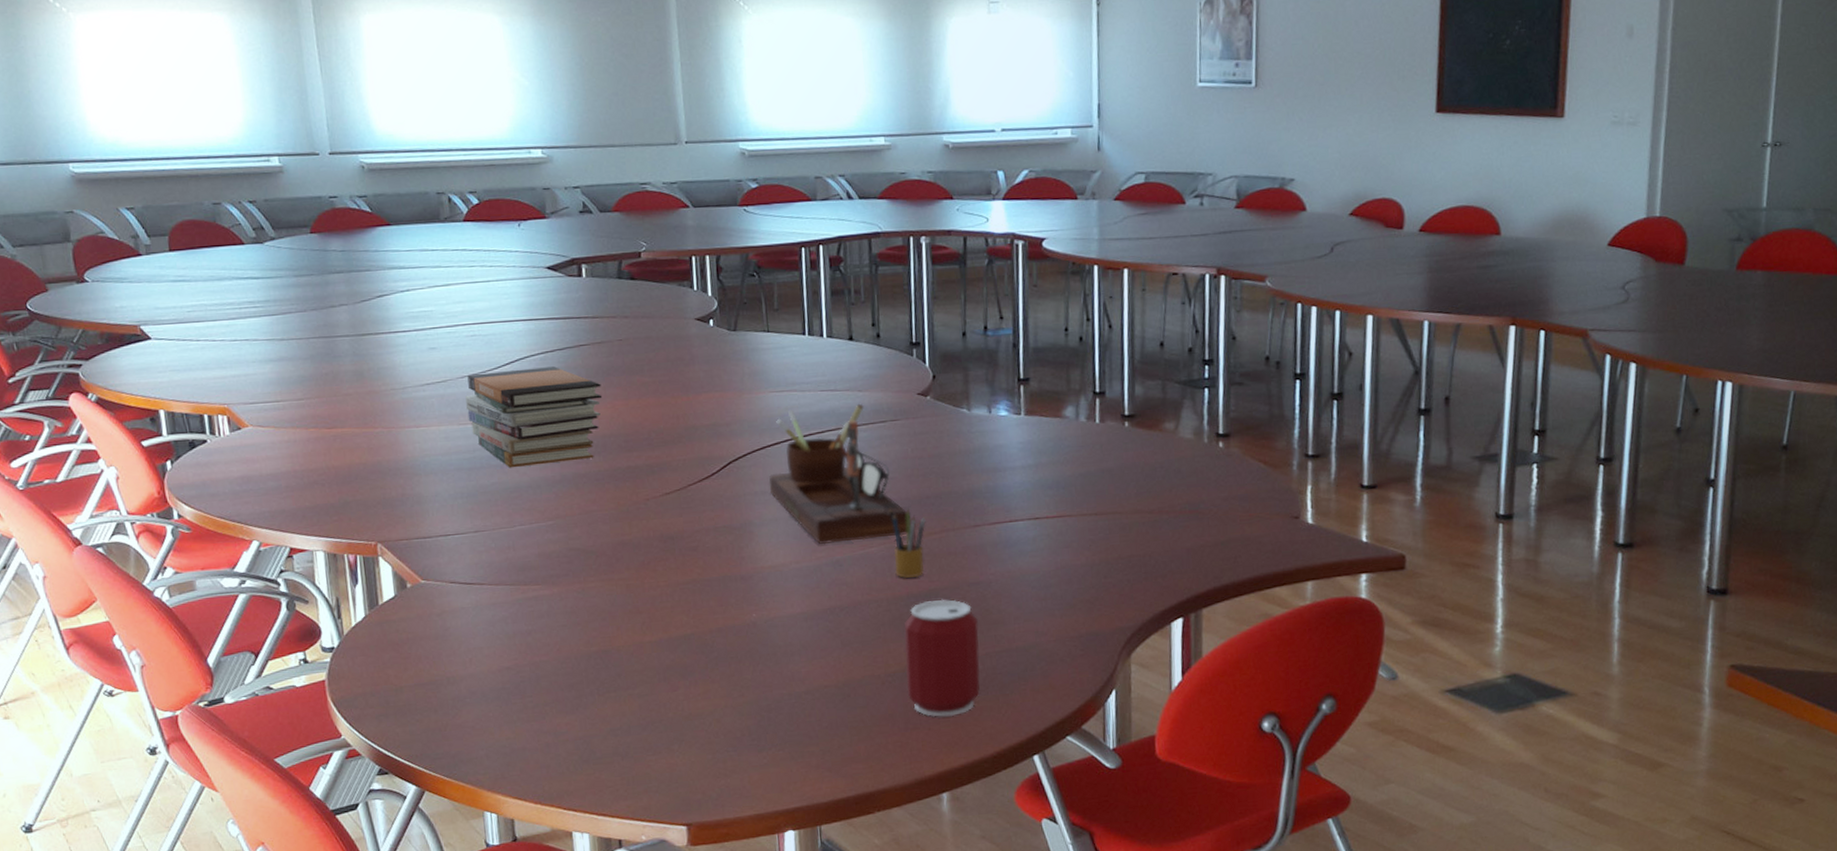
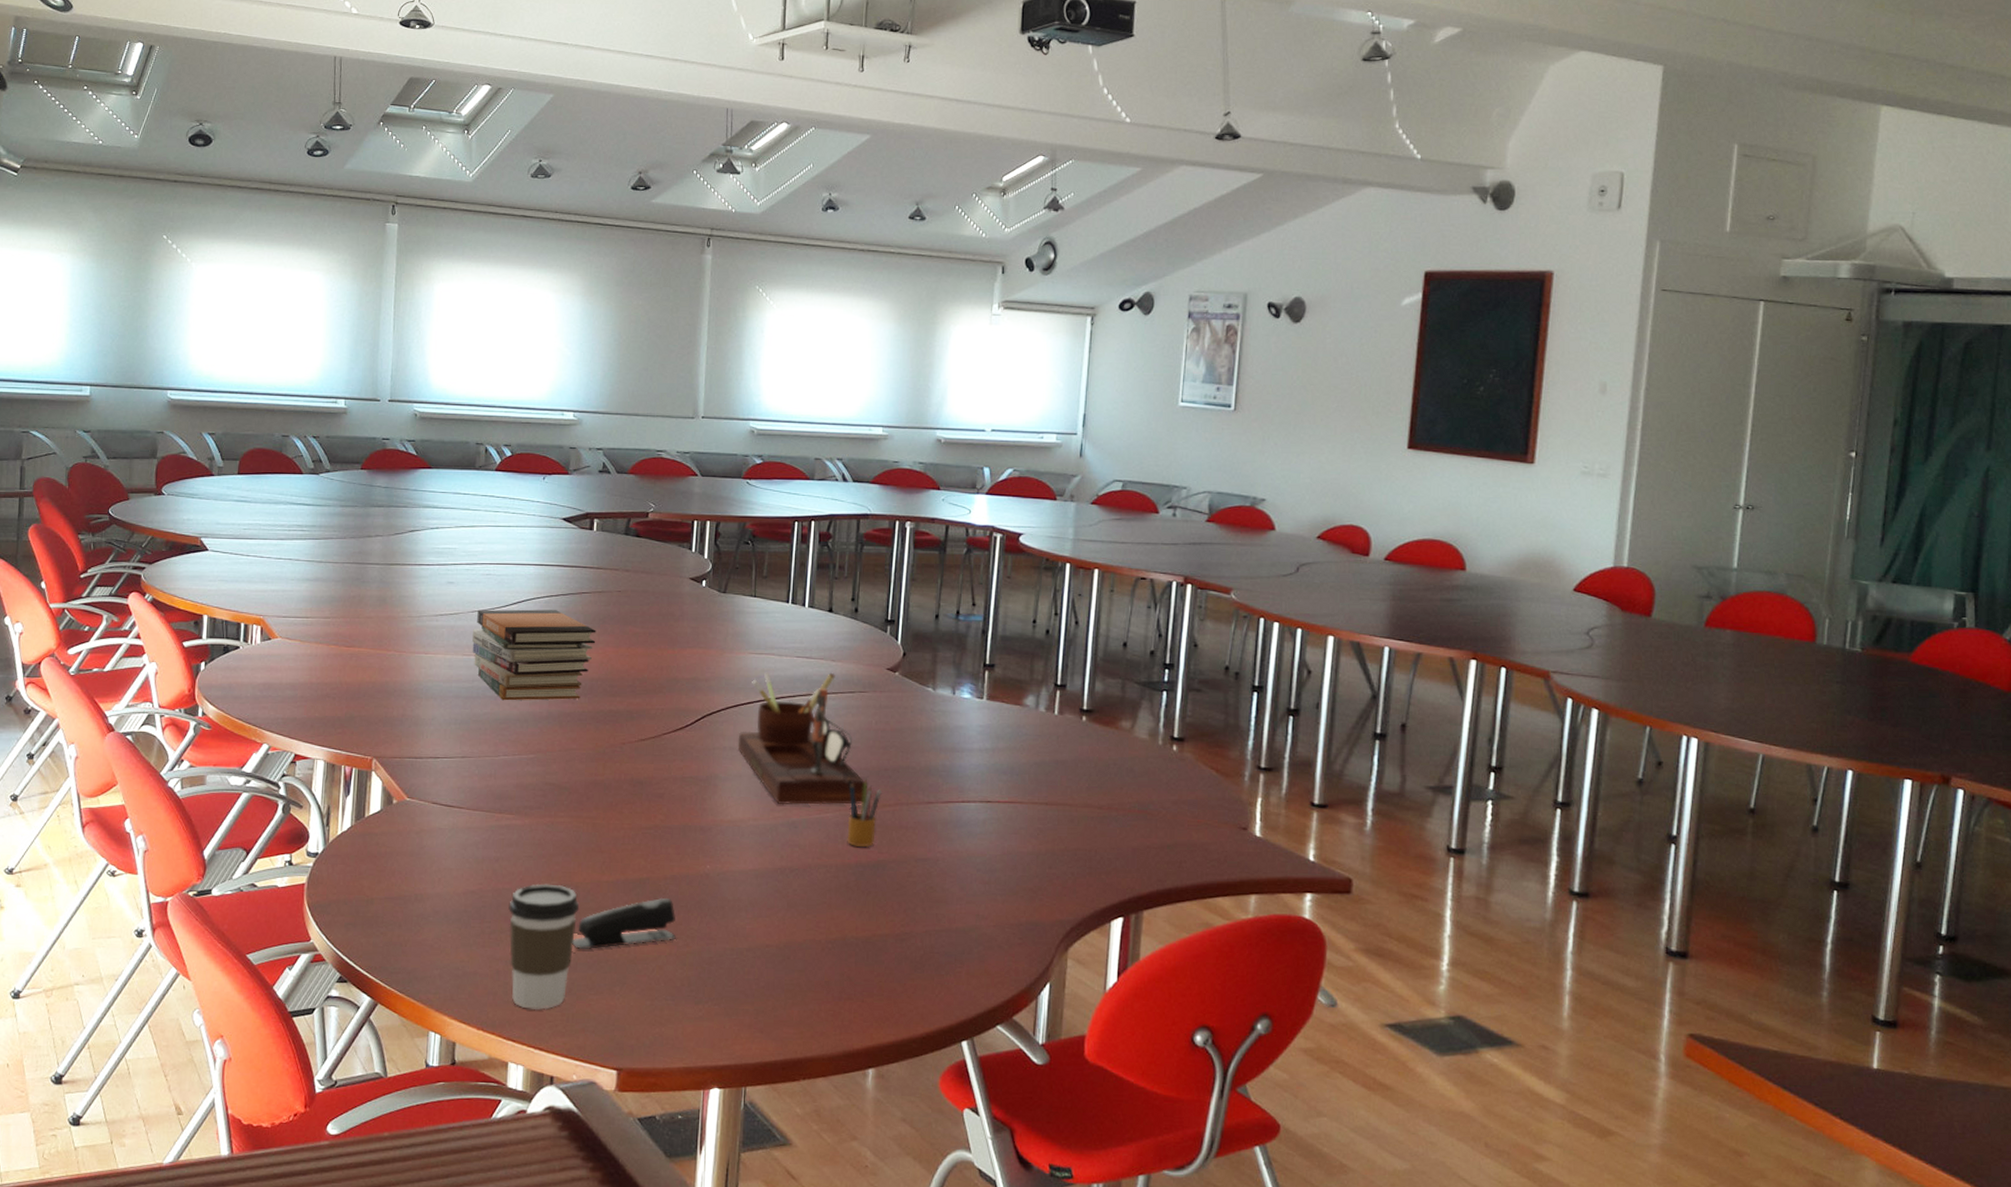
coffee cup: none [549,651,625,778] -> present [508,883,580,1010]
stapler: none [621,651,731,712] -> present [572,897,677,949]
can: present [904,599,981,717] -> none [845,871,921,990]

